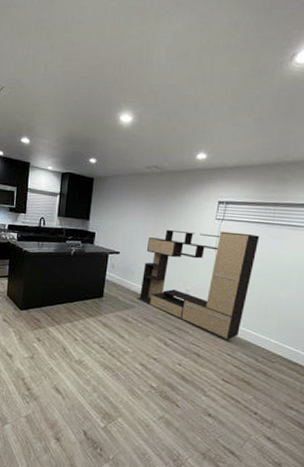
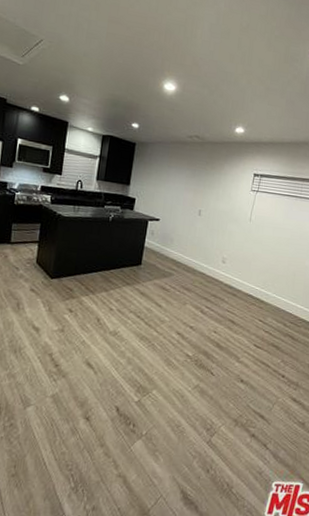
media console: present [137,229,260,340] -> none [175,198,290,306]

